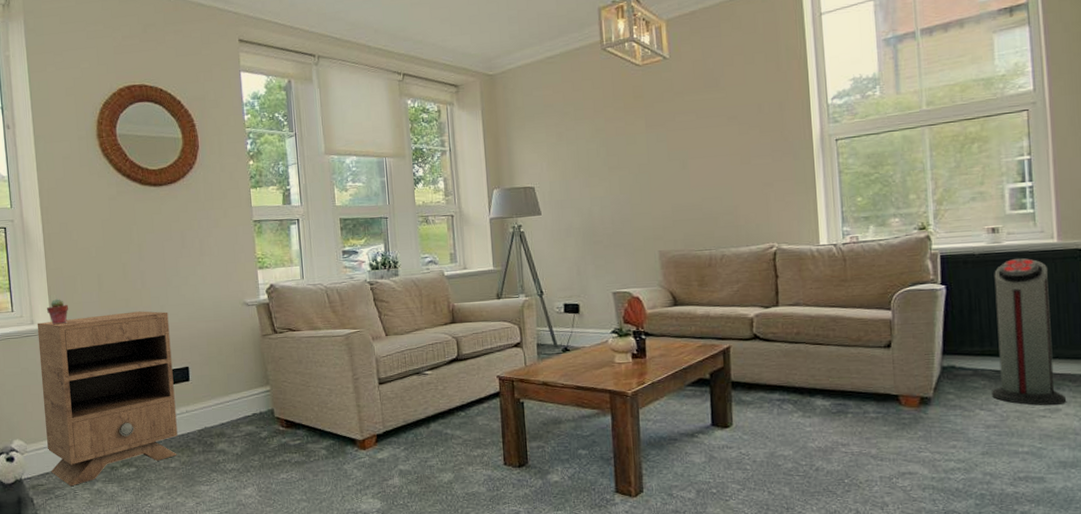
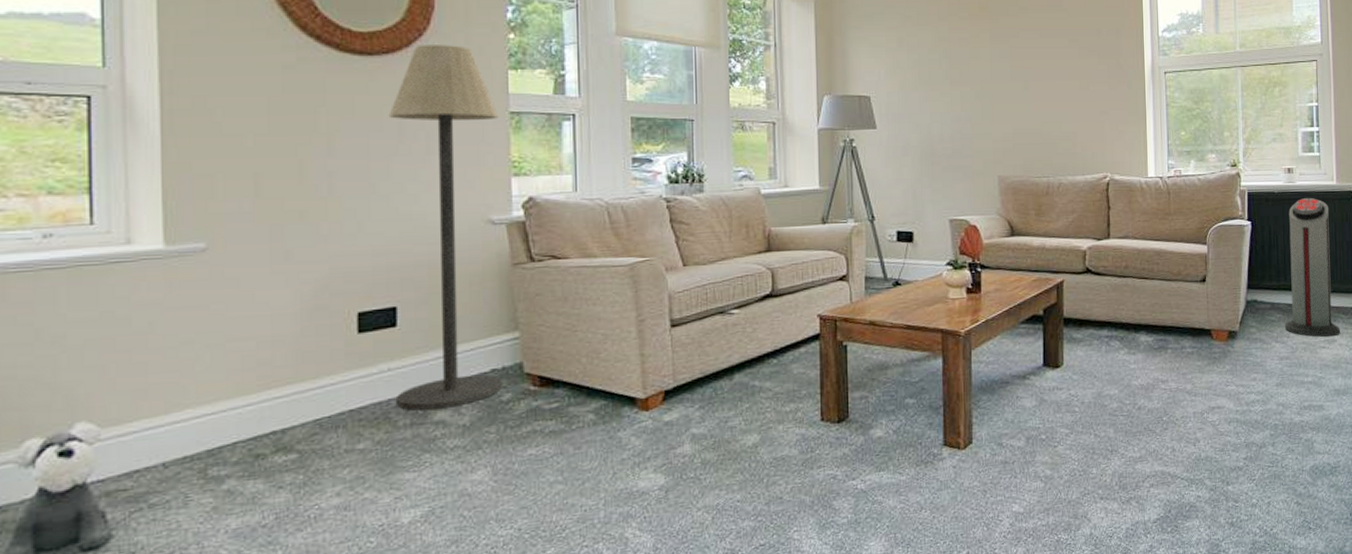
nightstand: present [37,311,178,487] -> none [137,228,372,489]
potted succulent: present [47,299,69,325] -> none [158,207,199,246]
floor lamp: none [175,173,261,442] -> present [388,45,503,411]

